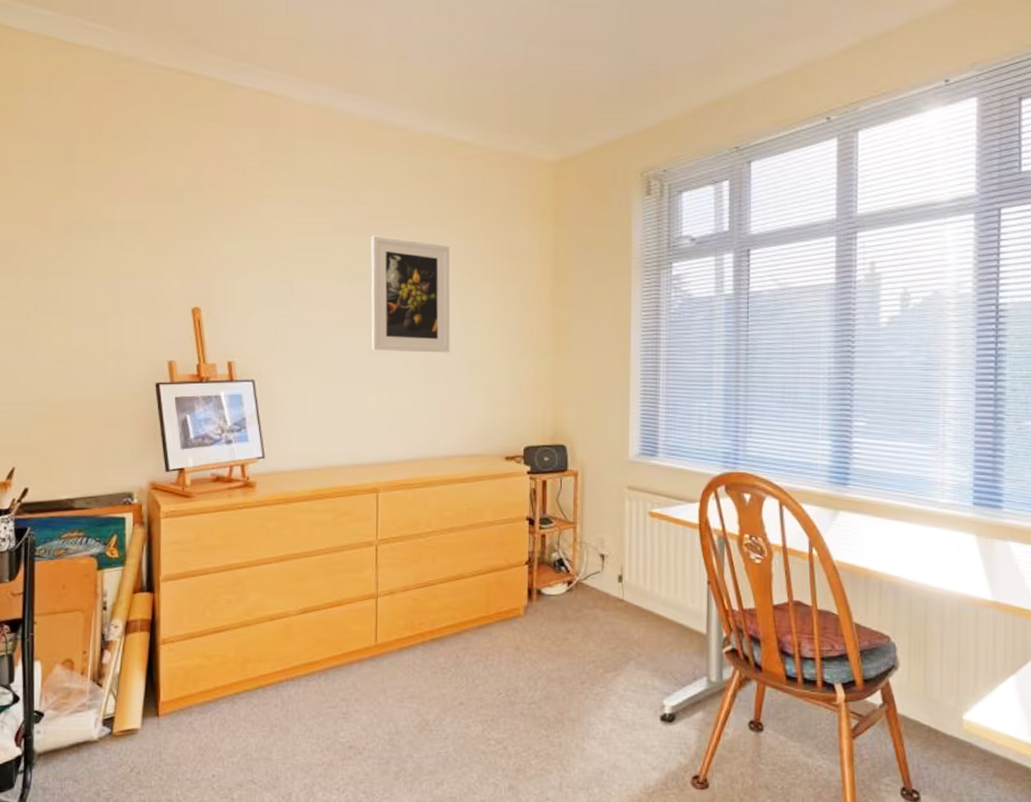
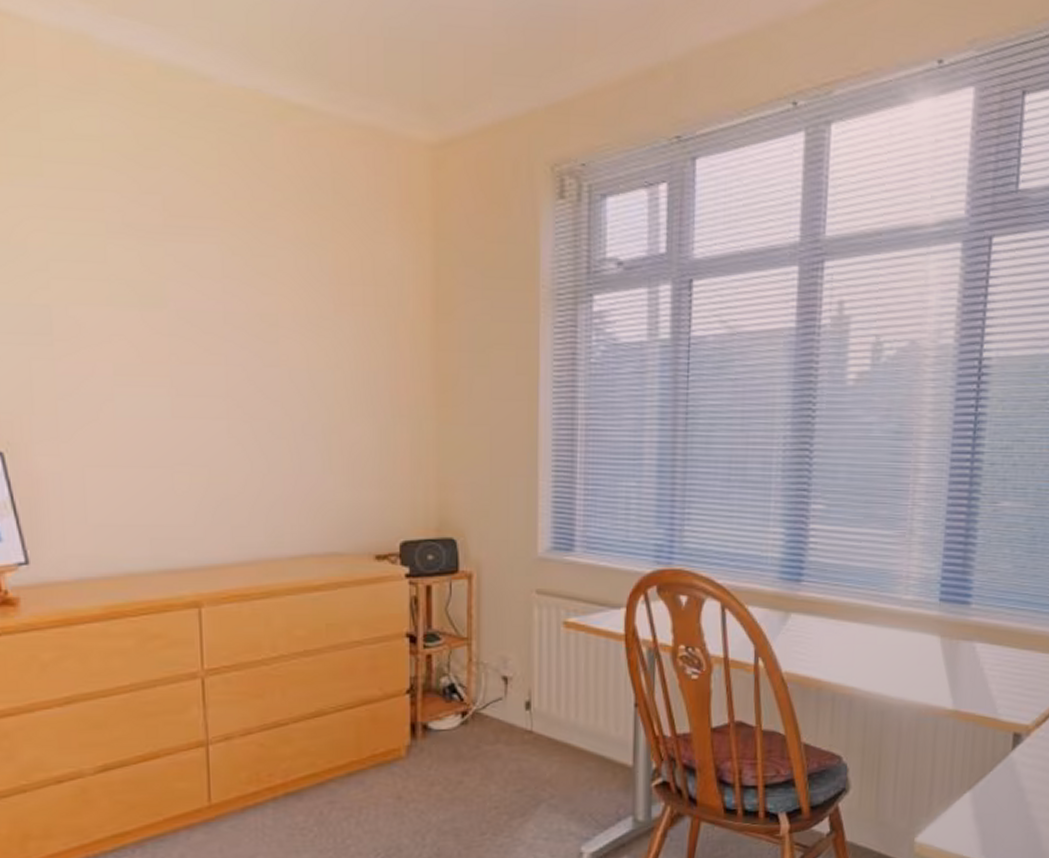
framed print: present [371,235,450,353] -> none [167,240,293,415]

